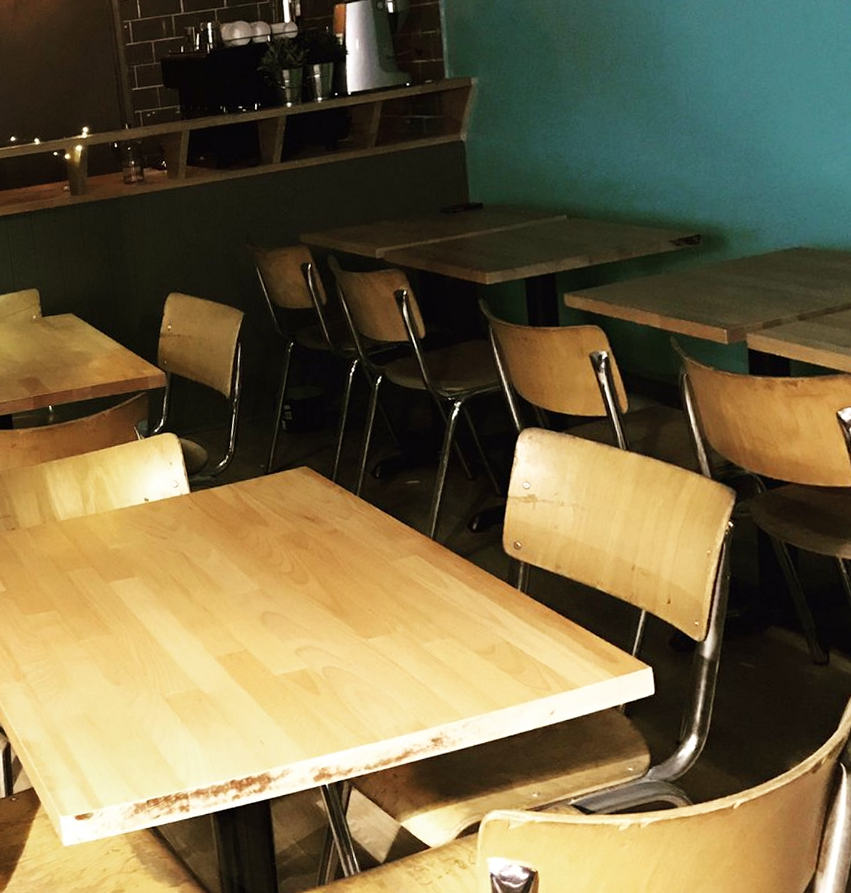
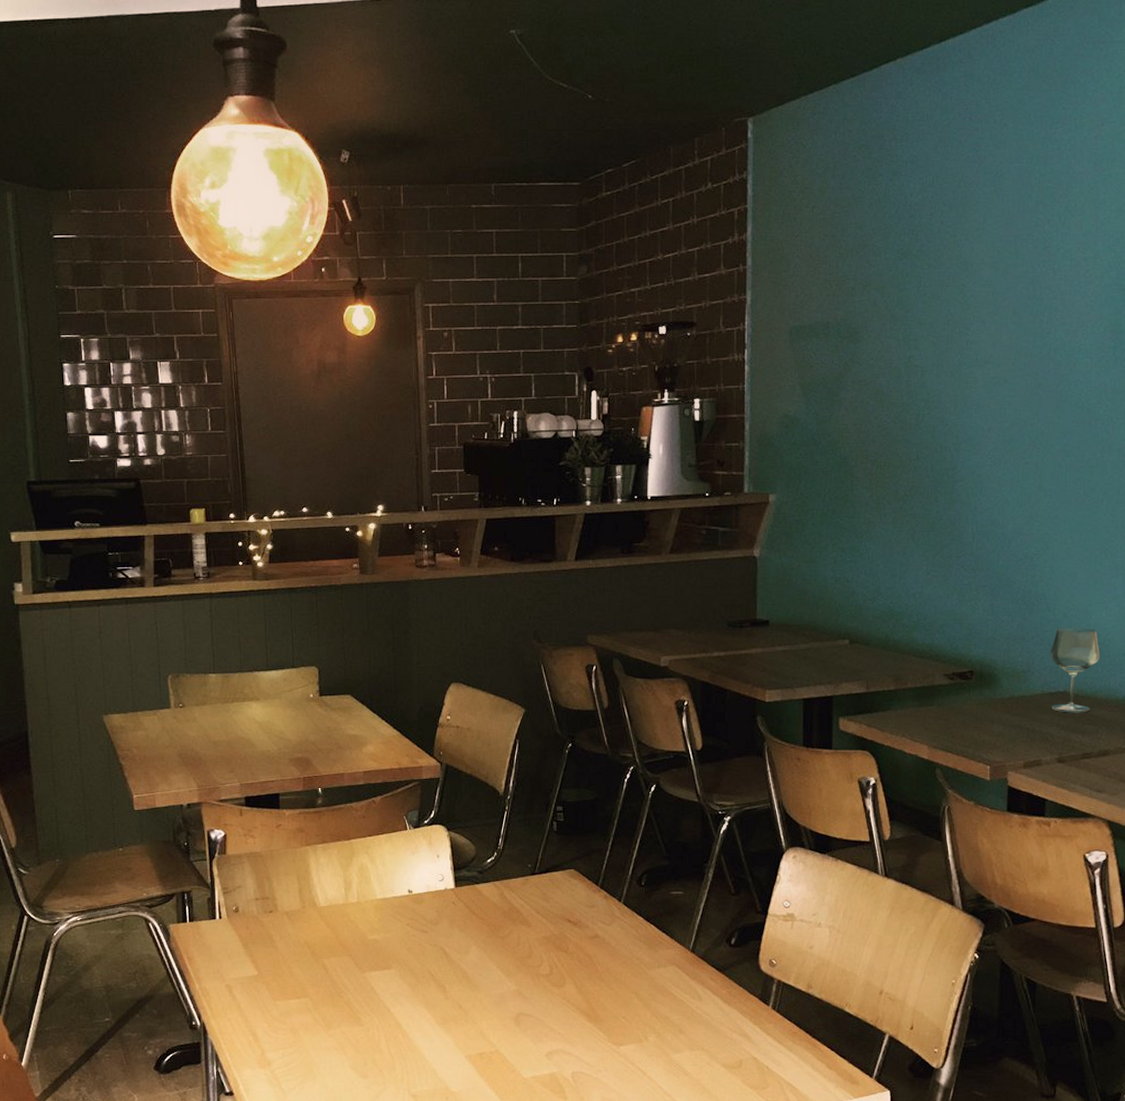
wine glass: none [780,180,834,269] -> present [1049,627,1100,713]

